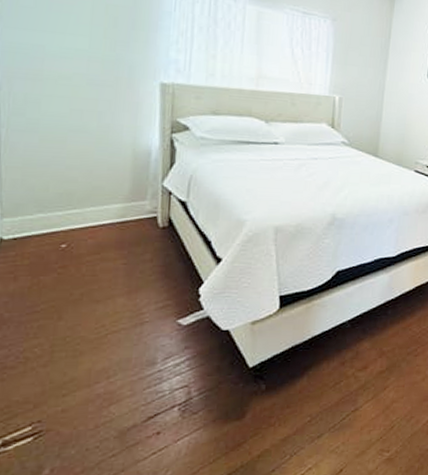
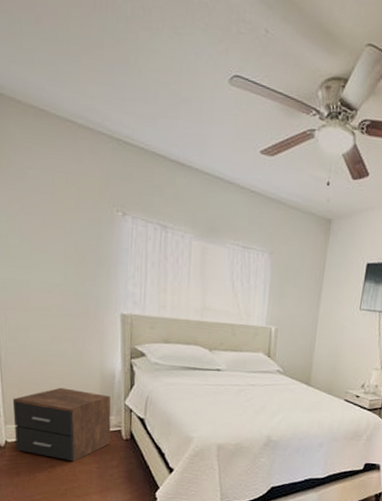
nightstand: none [13,169,145,259] -> present [12,387,111,462]

